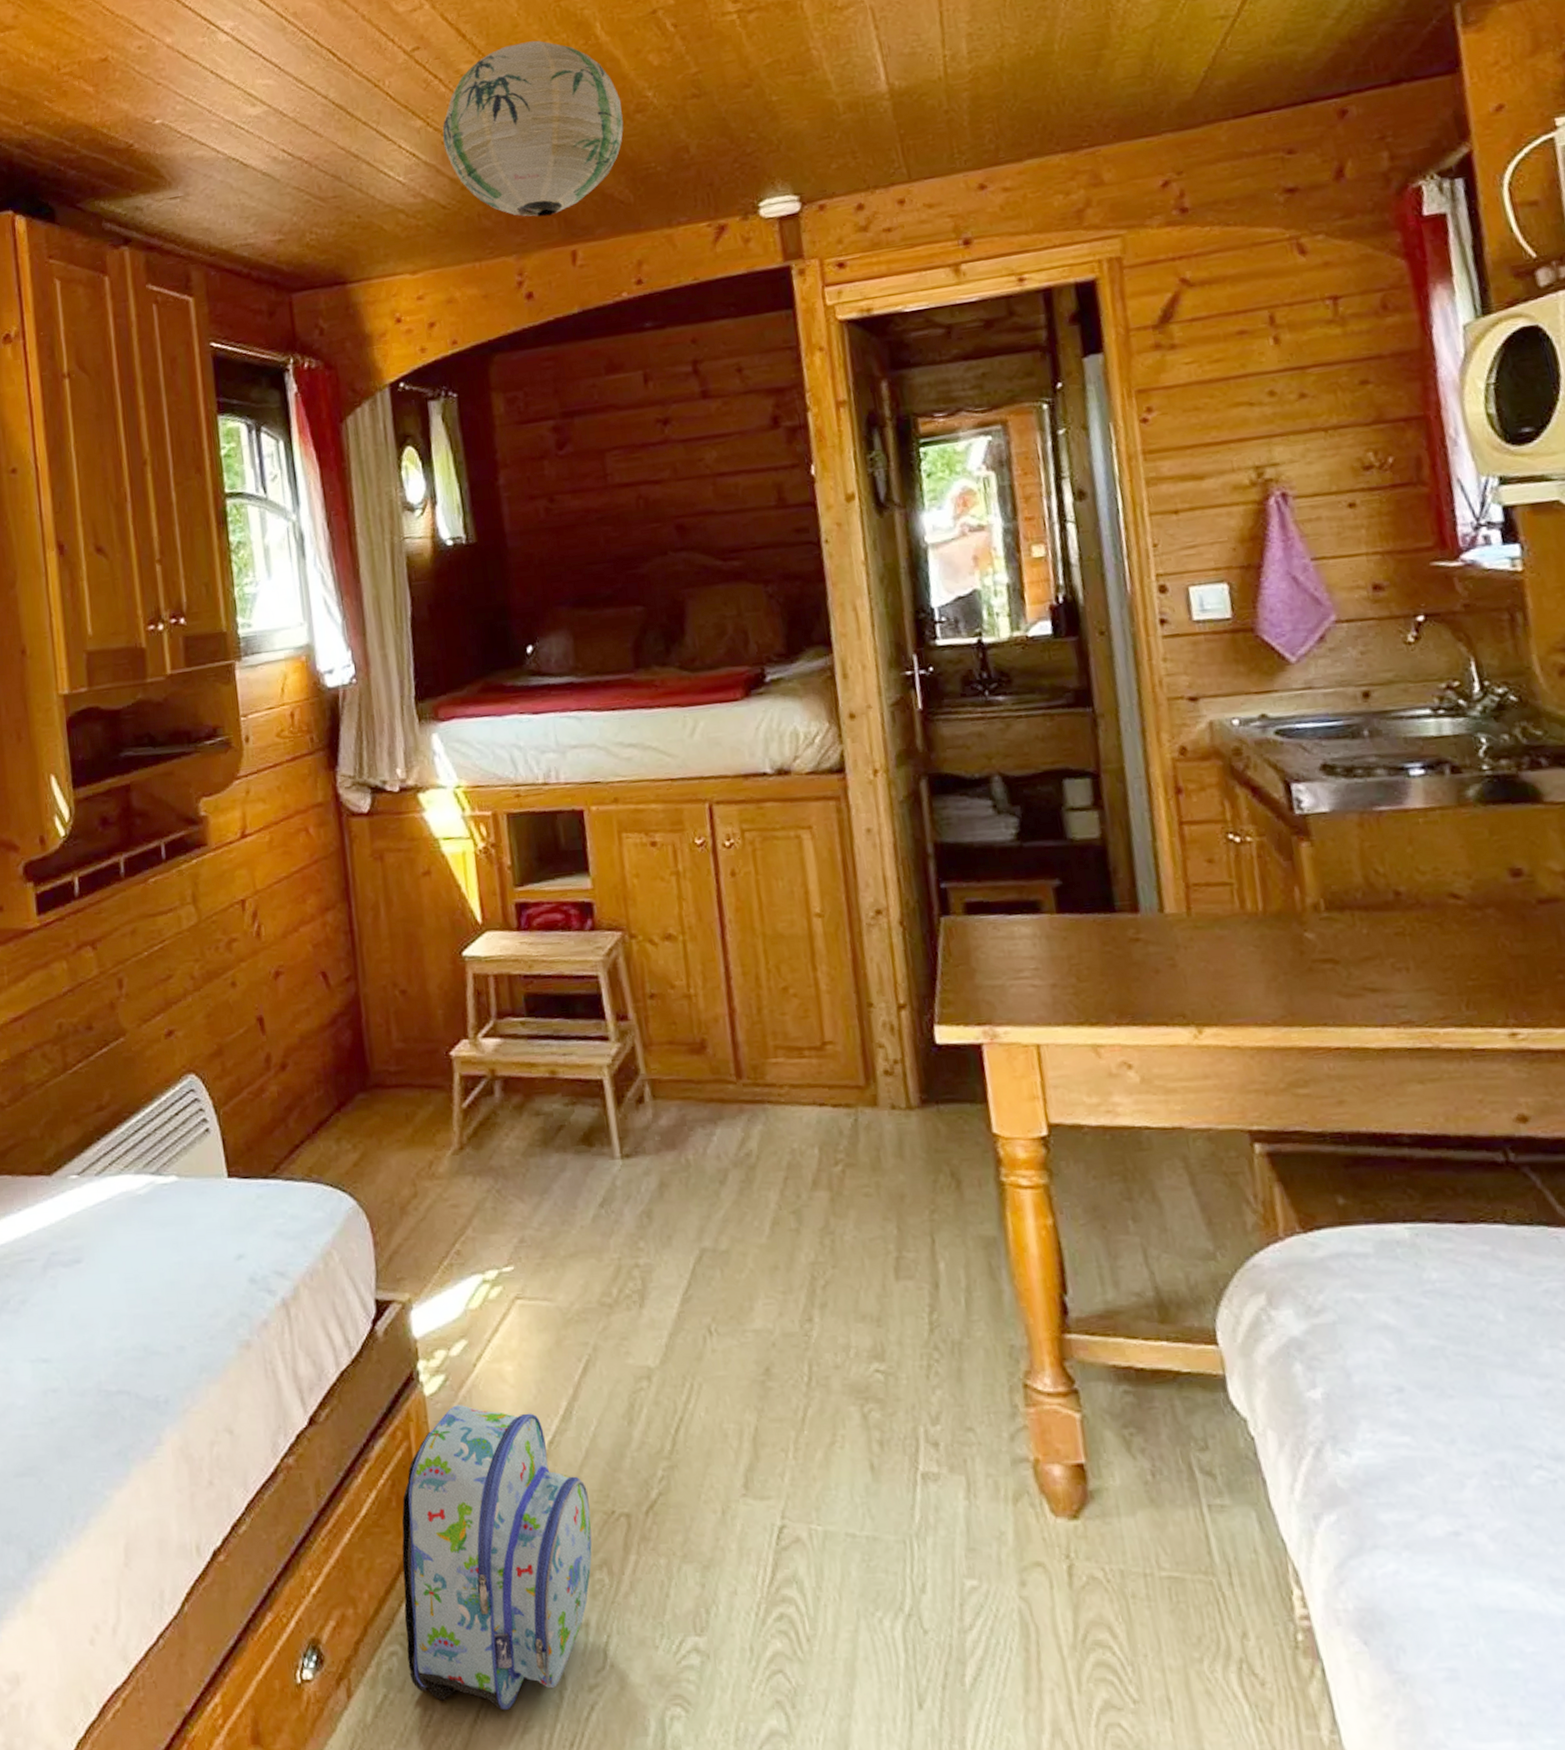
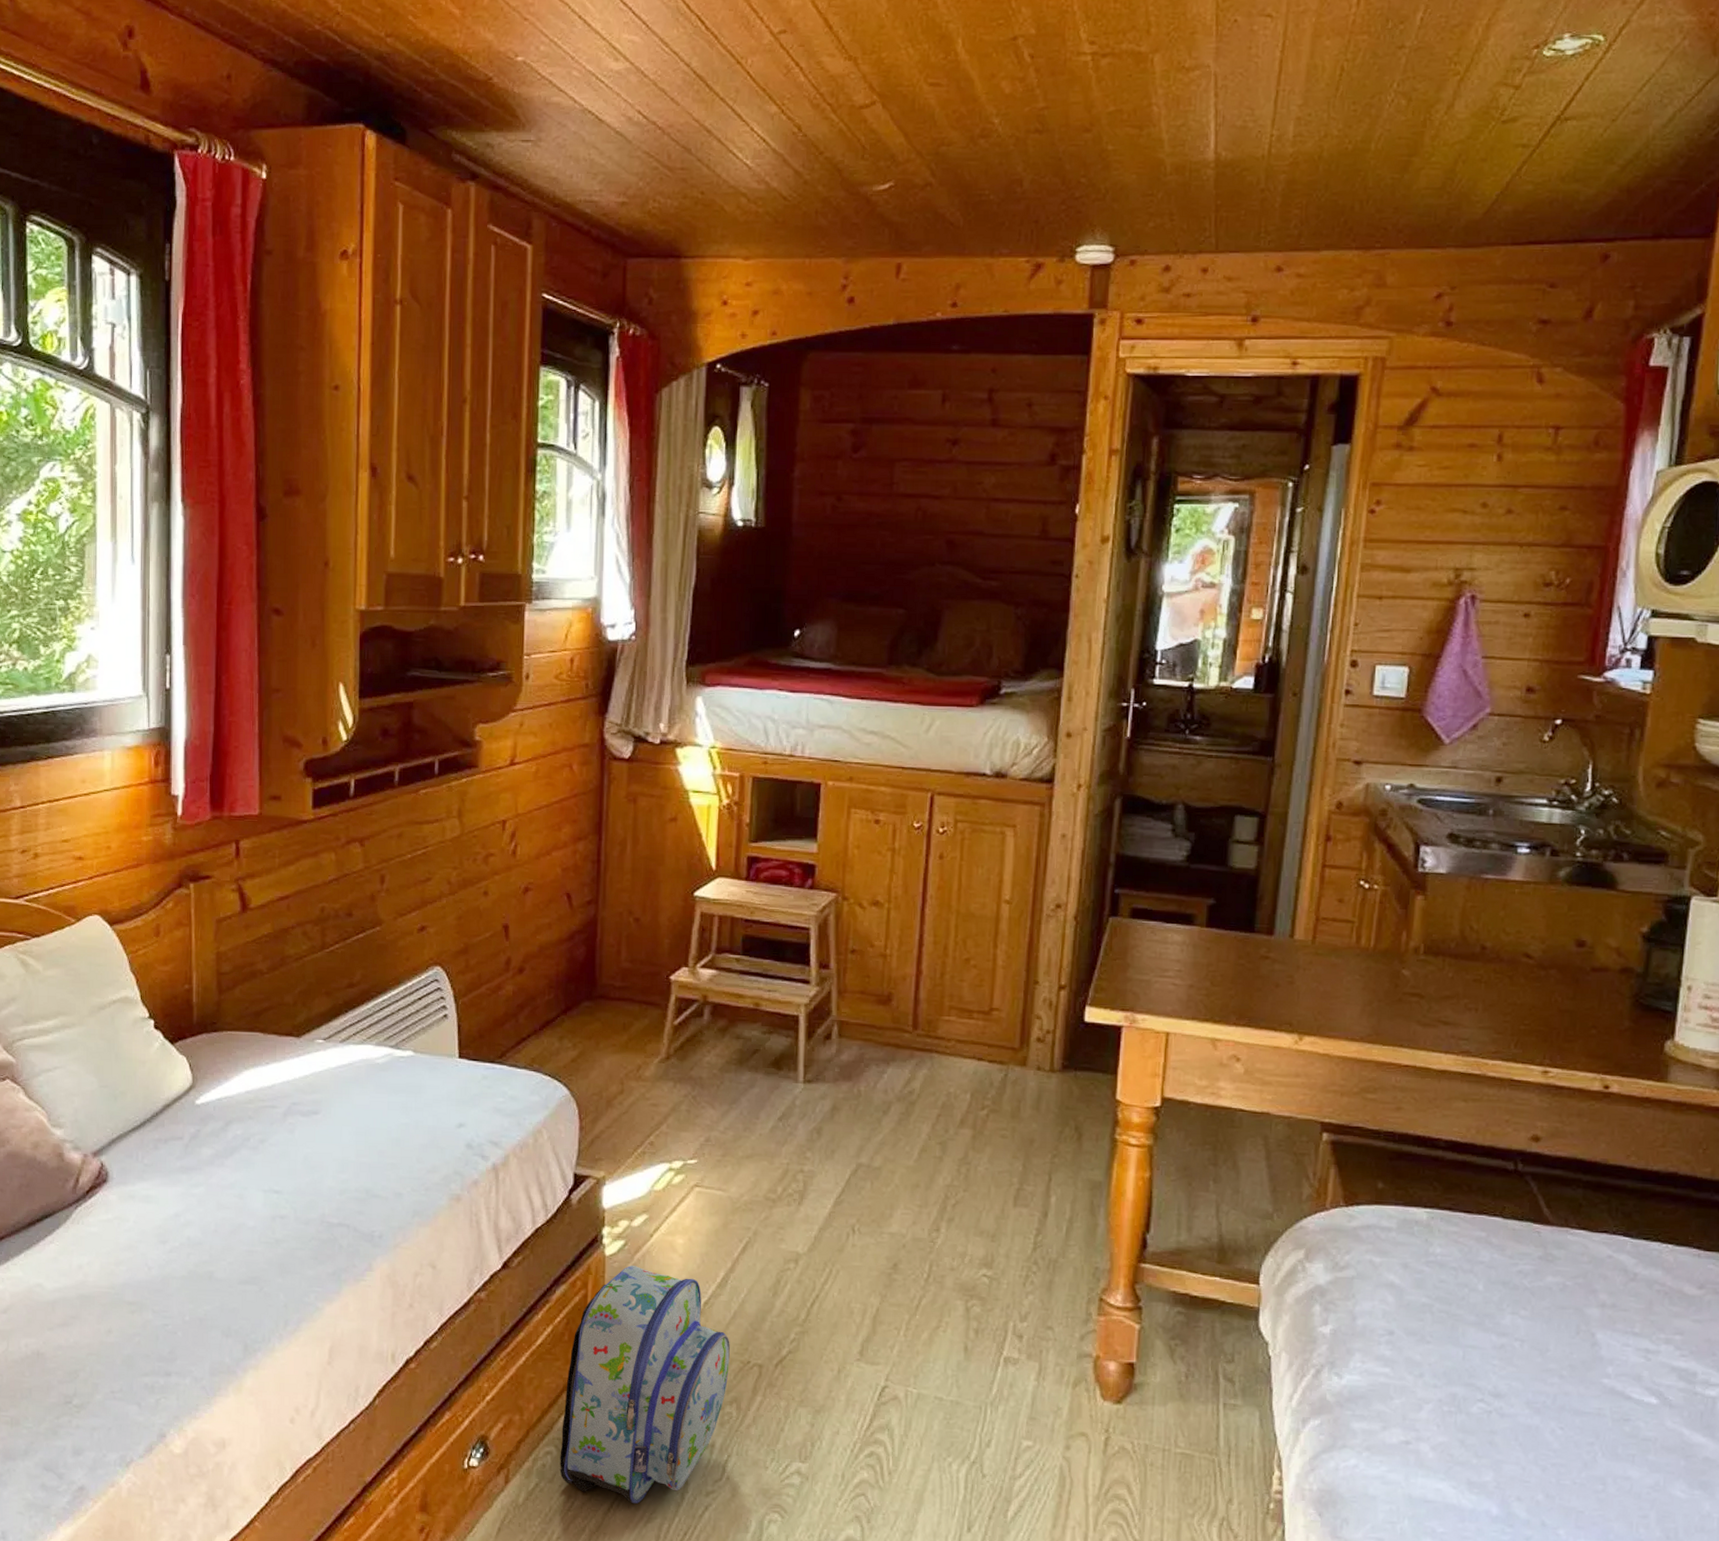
paper lantern: present [442,40,624,217] -> none [795,45,968,225]

